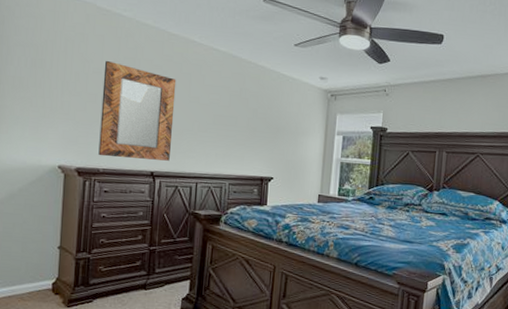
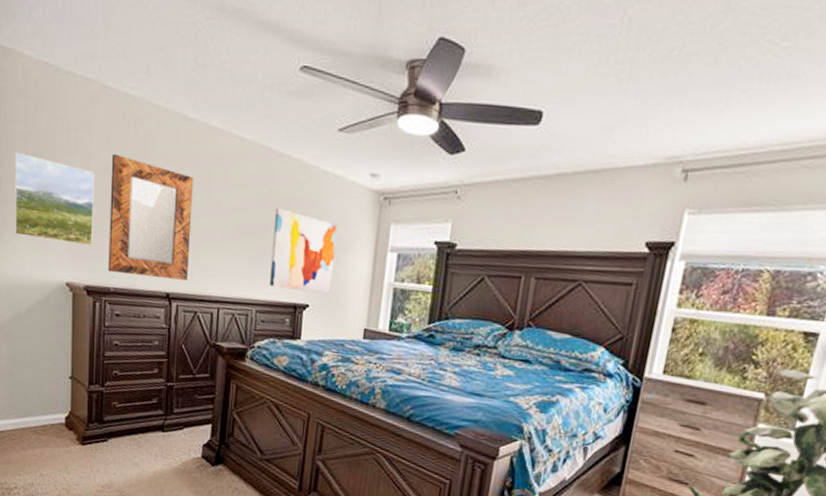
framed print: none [10,57,90,135] -> present [13,151,96,247]
wall art: none [240,102,295,168] -> present [269,208,337,294]

